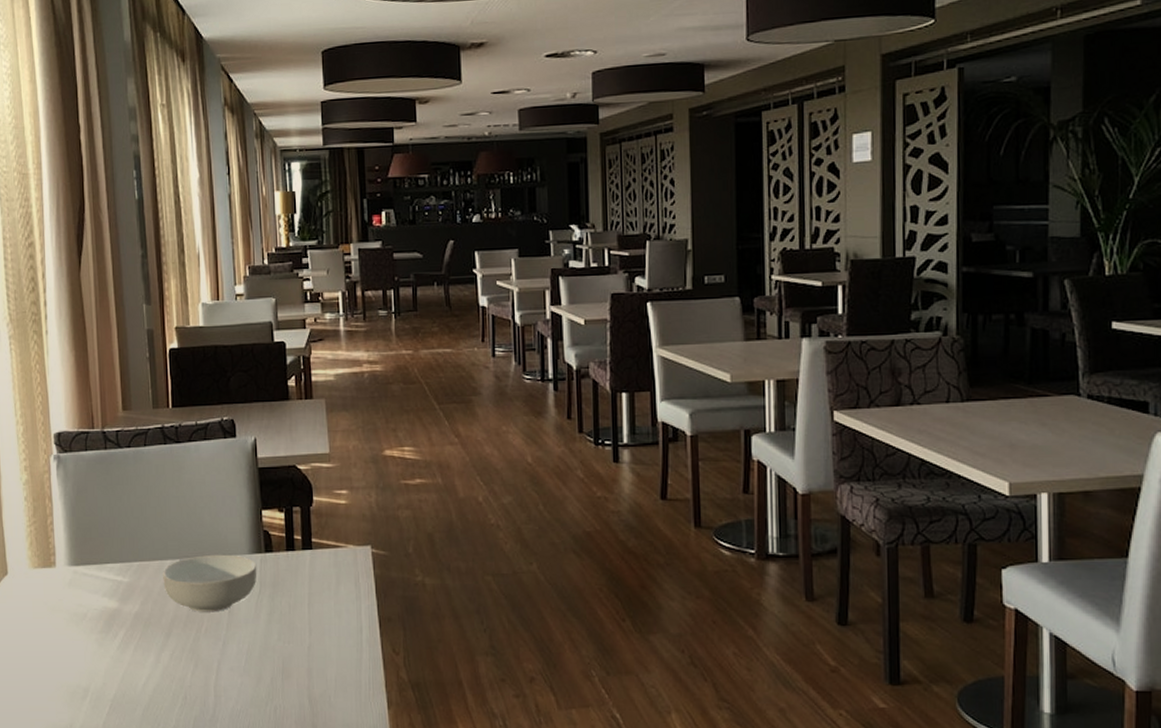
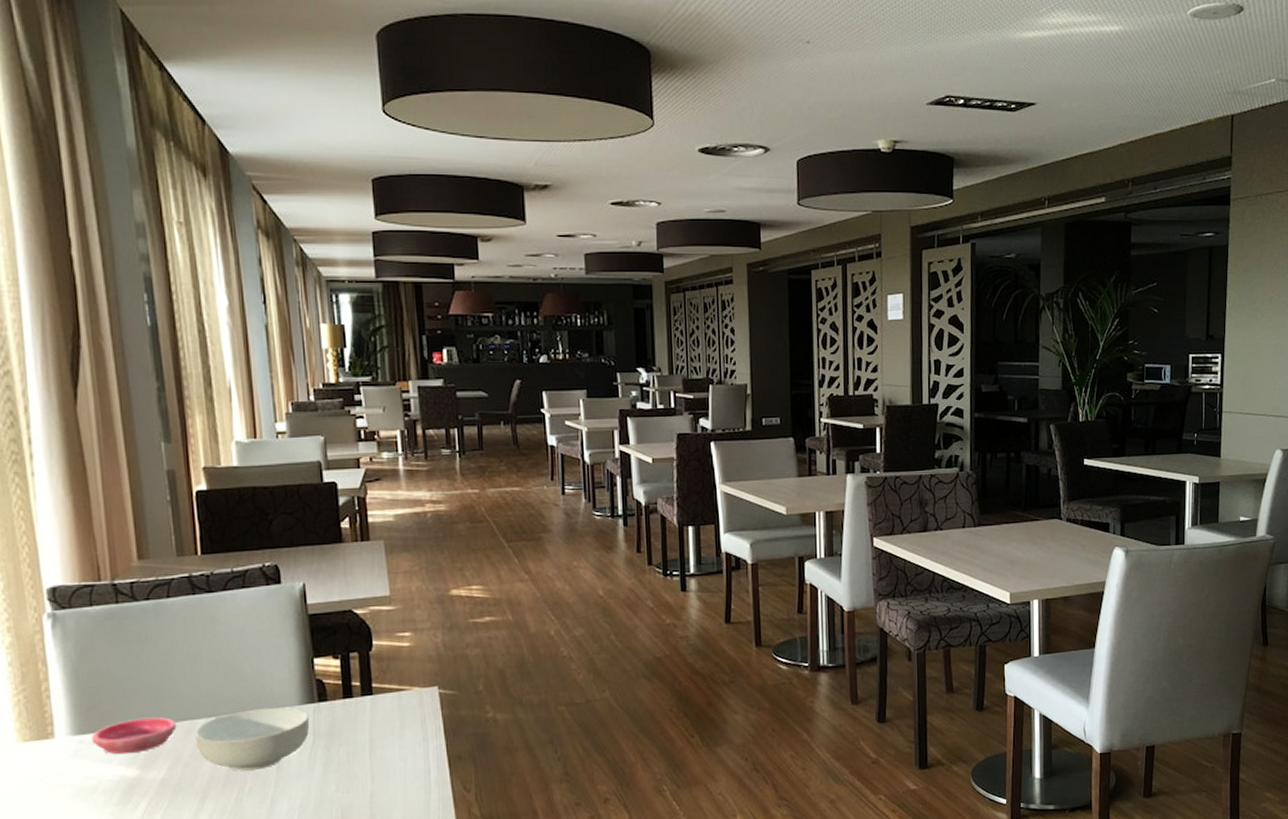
saucer: none [83,555,149,587] -> present [91,717,177,755]

